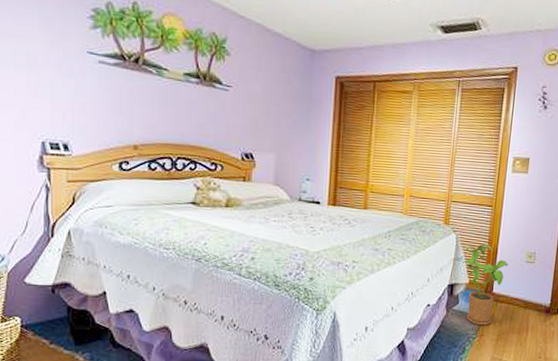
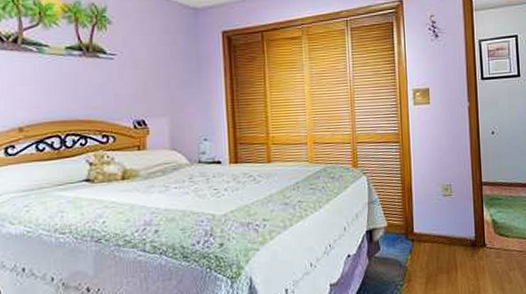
house plant: present [465,244,508,326] -> none [379,183,425,271]

